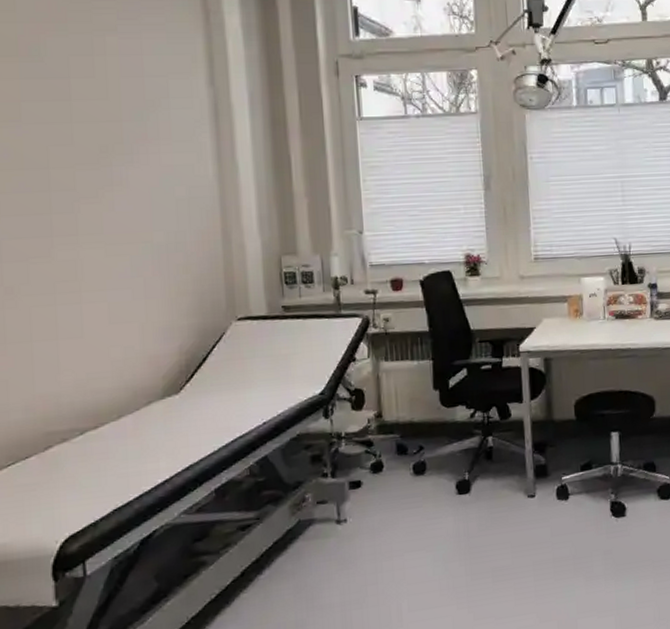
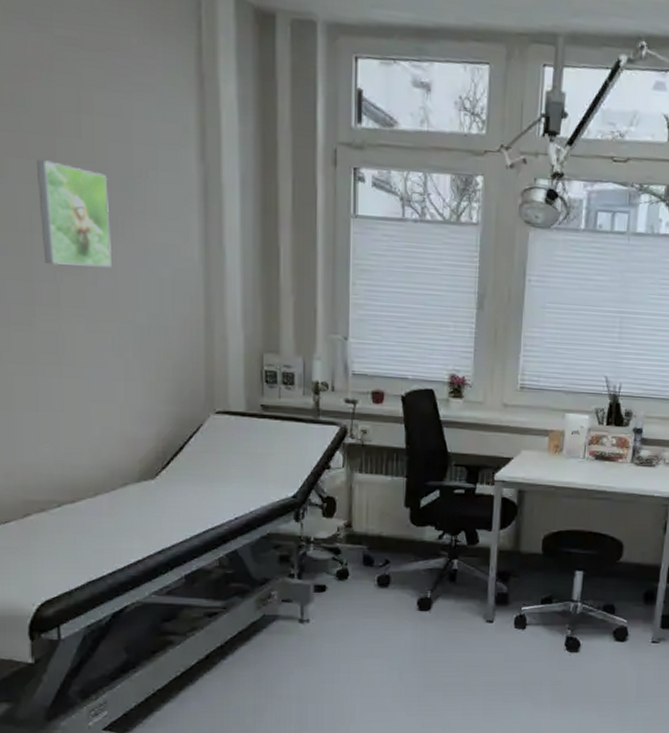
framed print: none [53,101,128,197] -> present [37,160,111,268]

